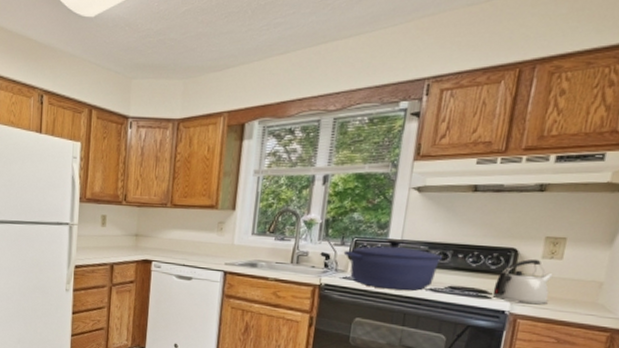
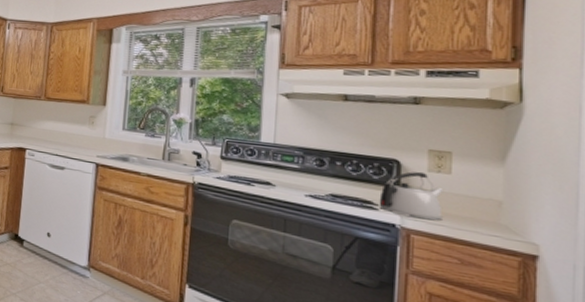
cooking pot: present [343,239,442,292] -> none [215,141,319,197]

